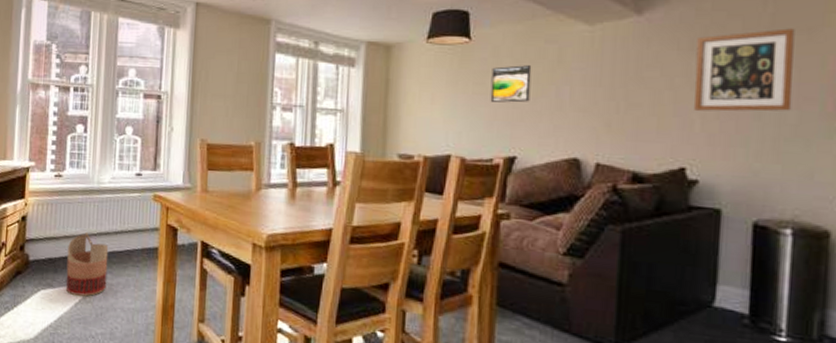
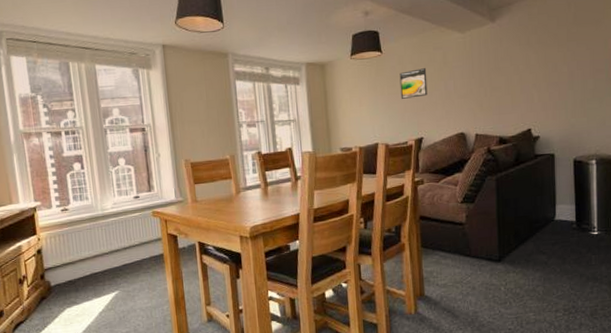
basket: present [65,232,109,297] -> none [84,253,124,307]
wall art: present [694,28,795,112] -> none [531,22,590,87]

